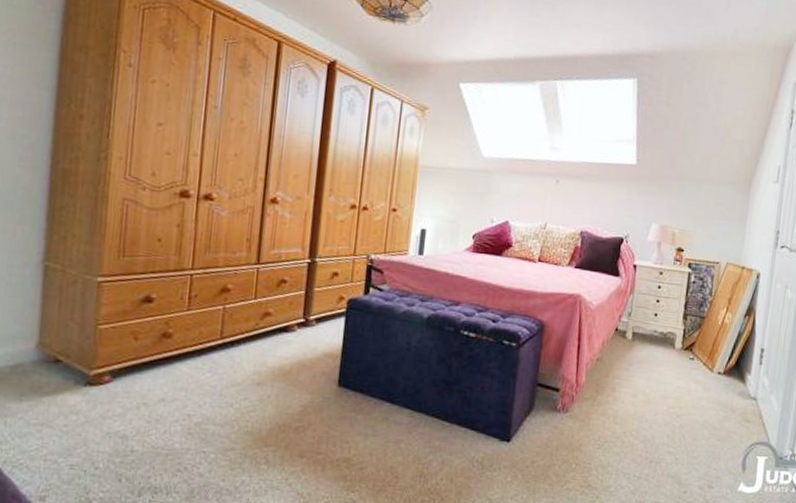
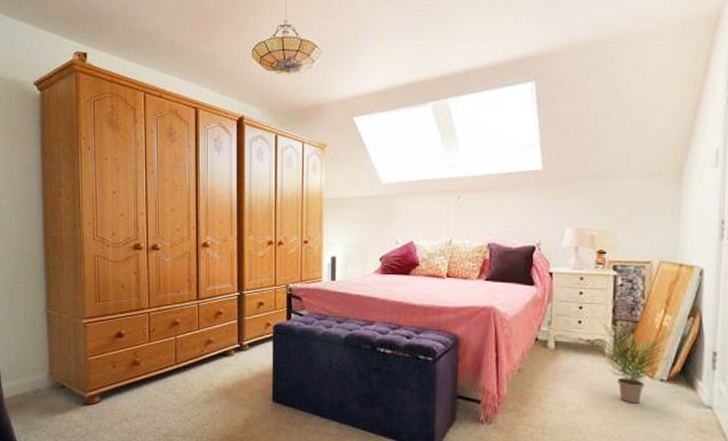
potted plant: none [666,315,731,395] -> present [594,321,674,404]

